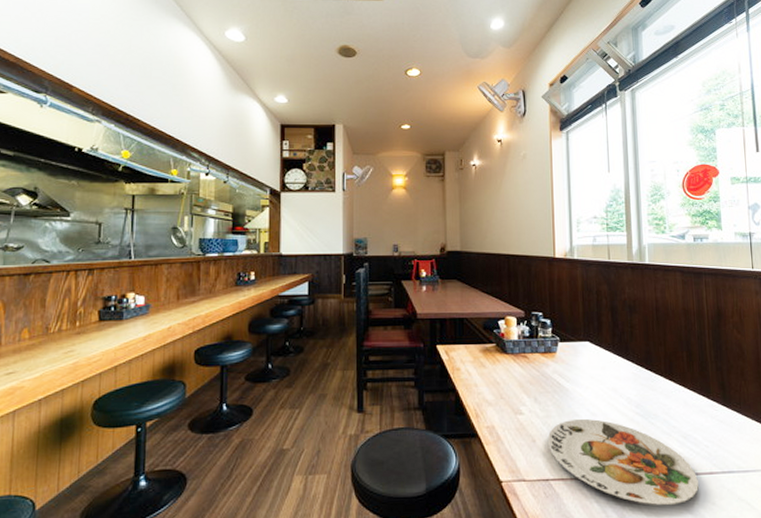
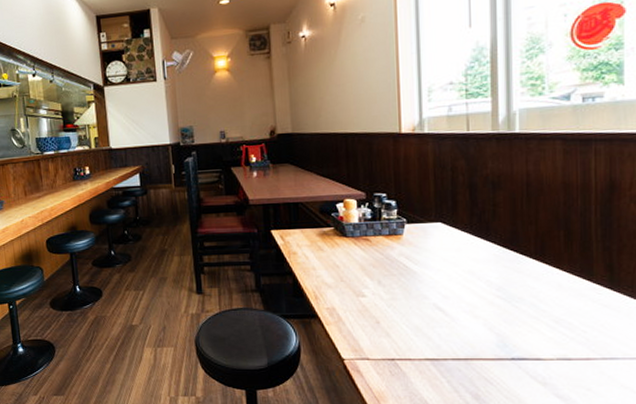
plate: present [547,419,699,506] -> none [392,302,572,389]

